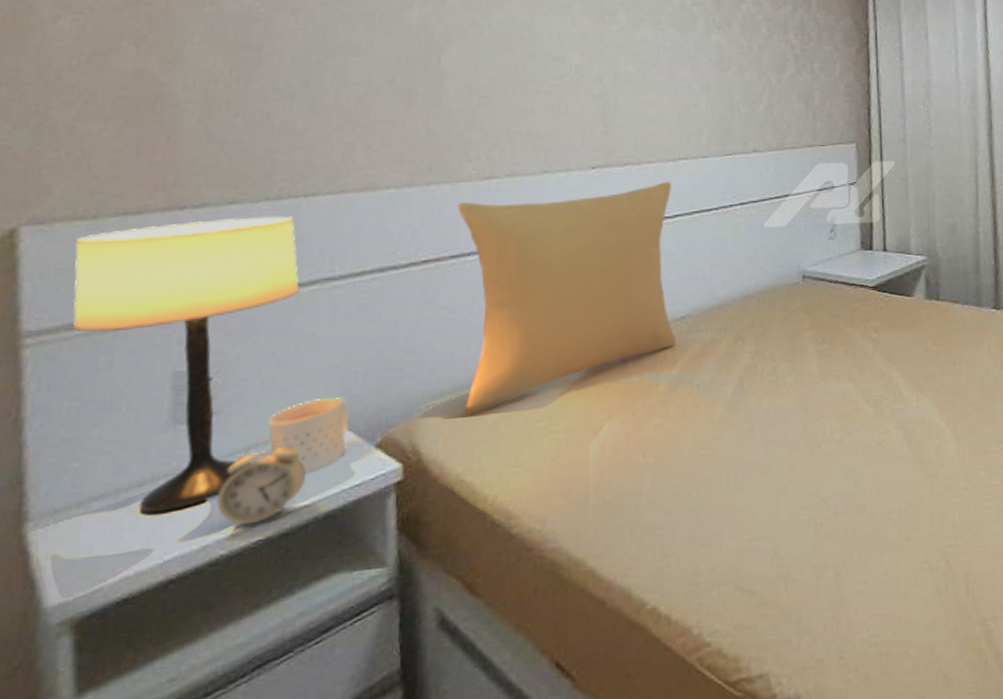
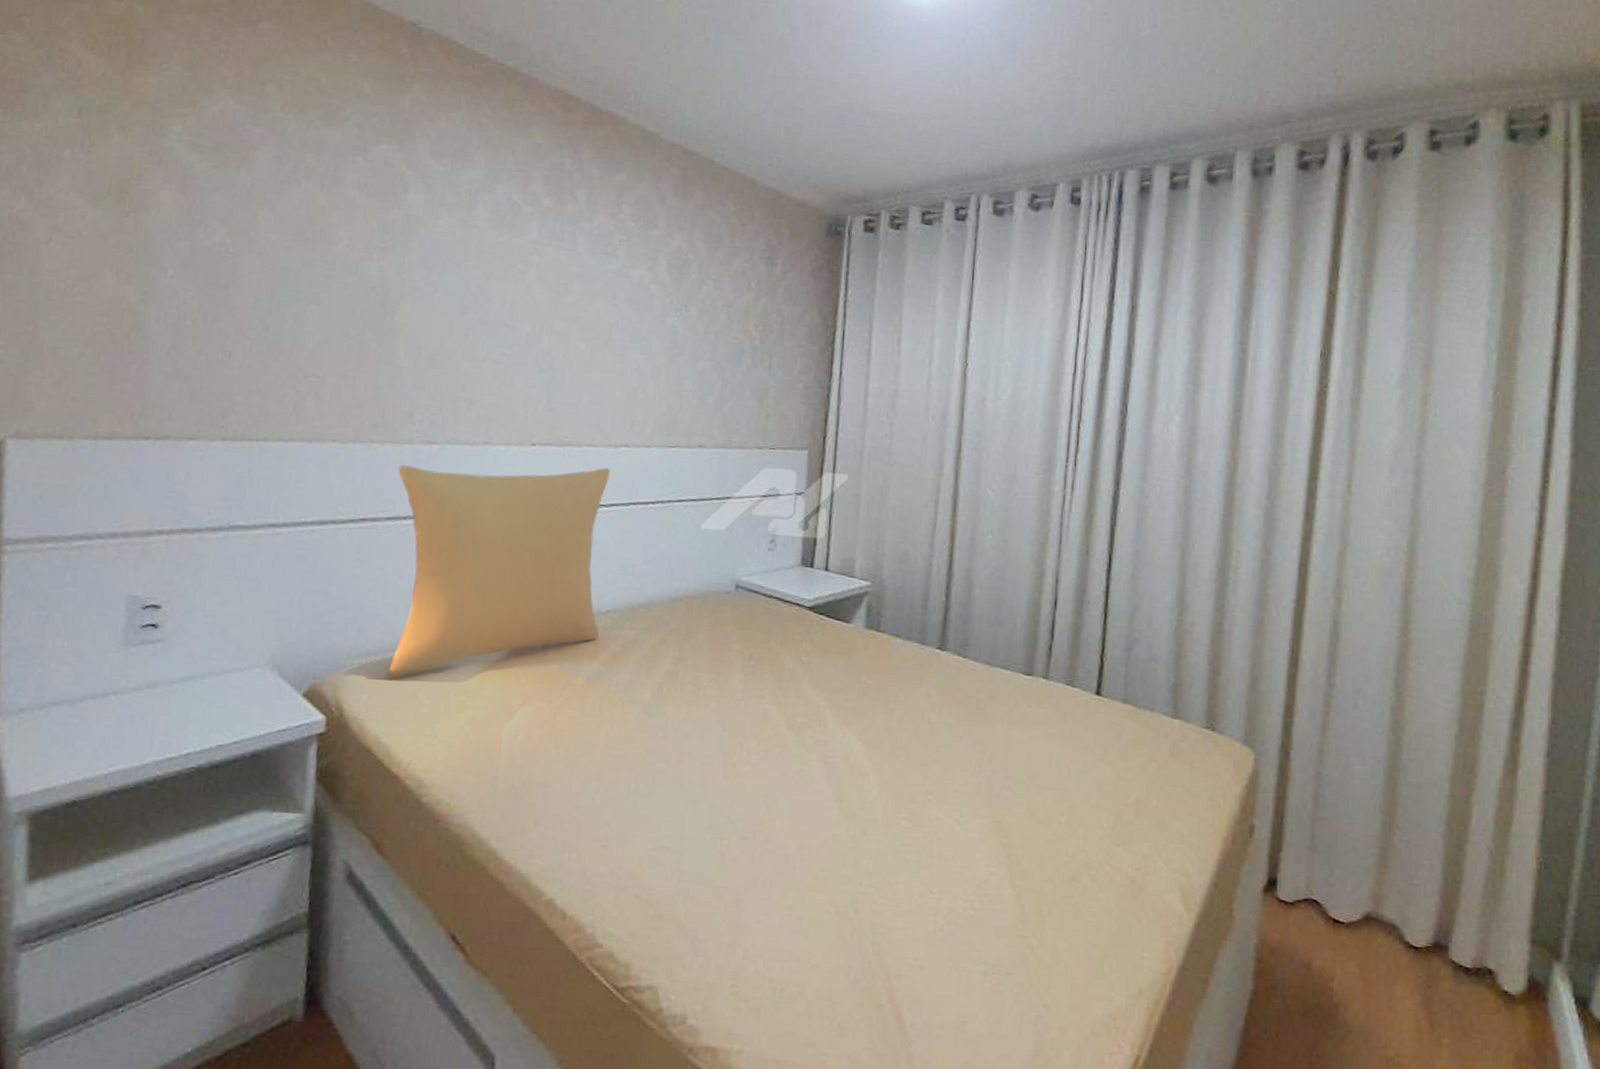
table lamp: present [72,216,299,512] -> none [45,452,246,726]
alarm clock: present [216,438,306,528] -> none [157,672,238,752]
mug: present [267,397,350,474] -> none [207,640,281,711]

